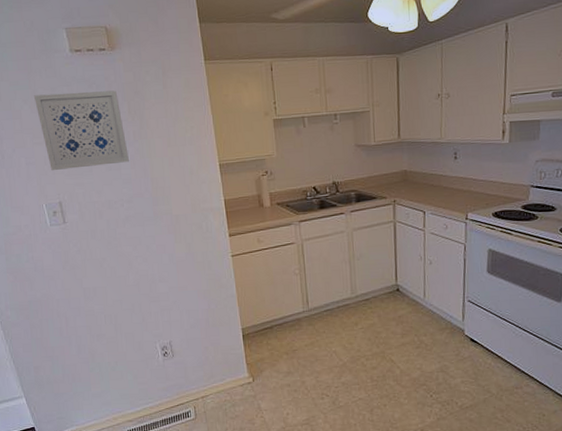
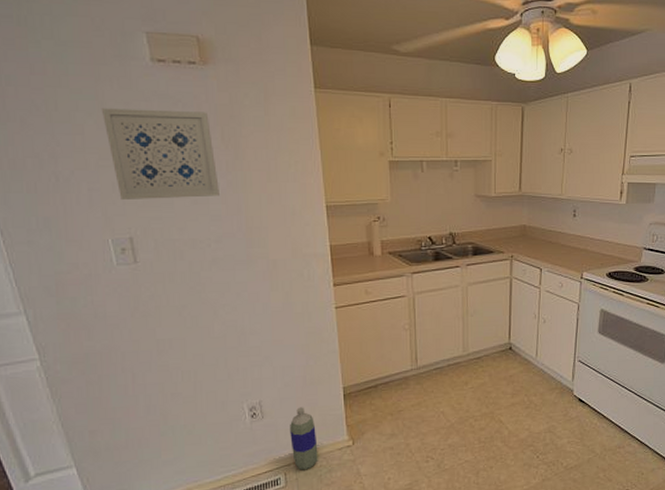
bottle: none [197,347,223,404] -> present [290,407,318,470]

